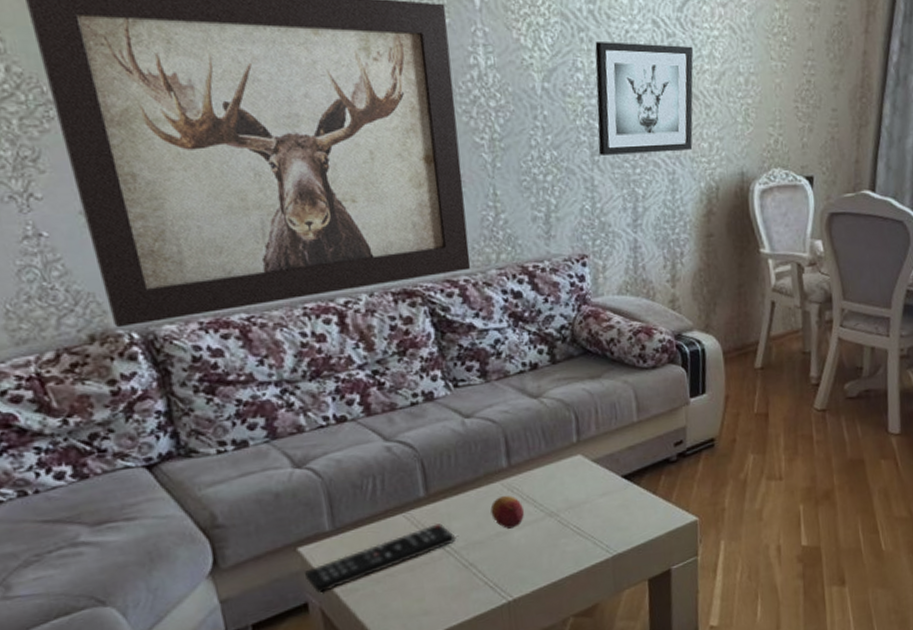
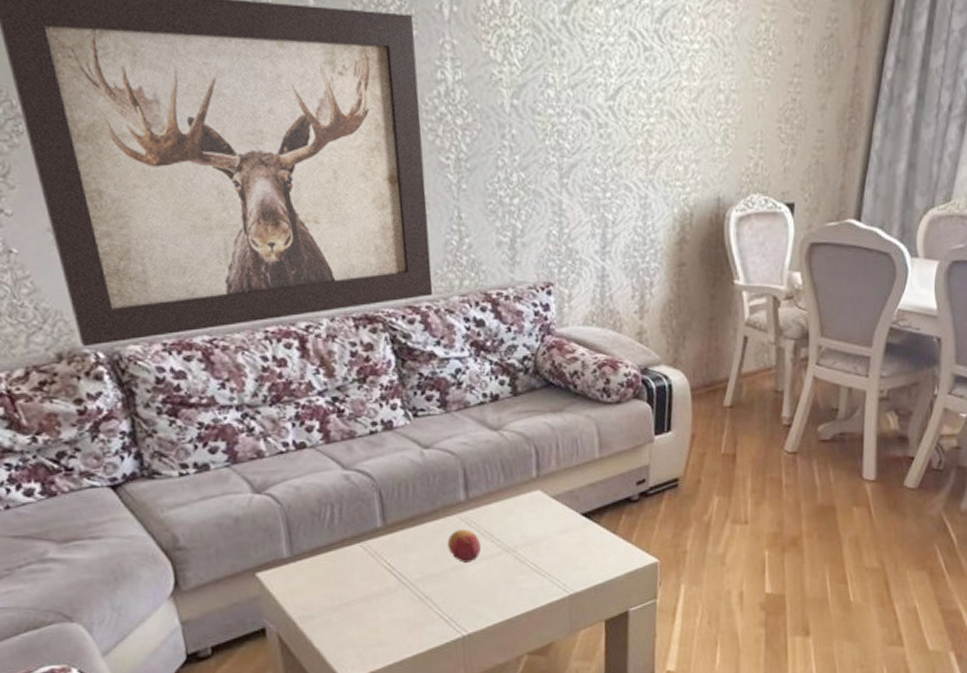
remote control: present [304,523,455,594] -> none [262,555,411,620]
wall art: present [595,42,694,155] -> none [567,56,672,178]

